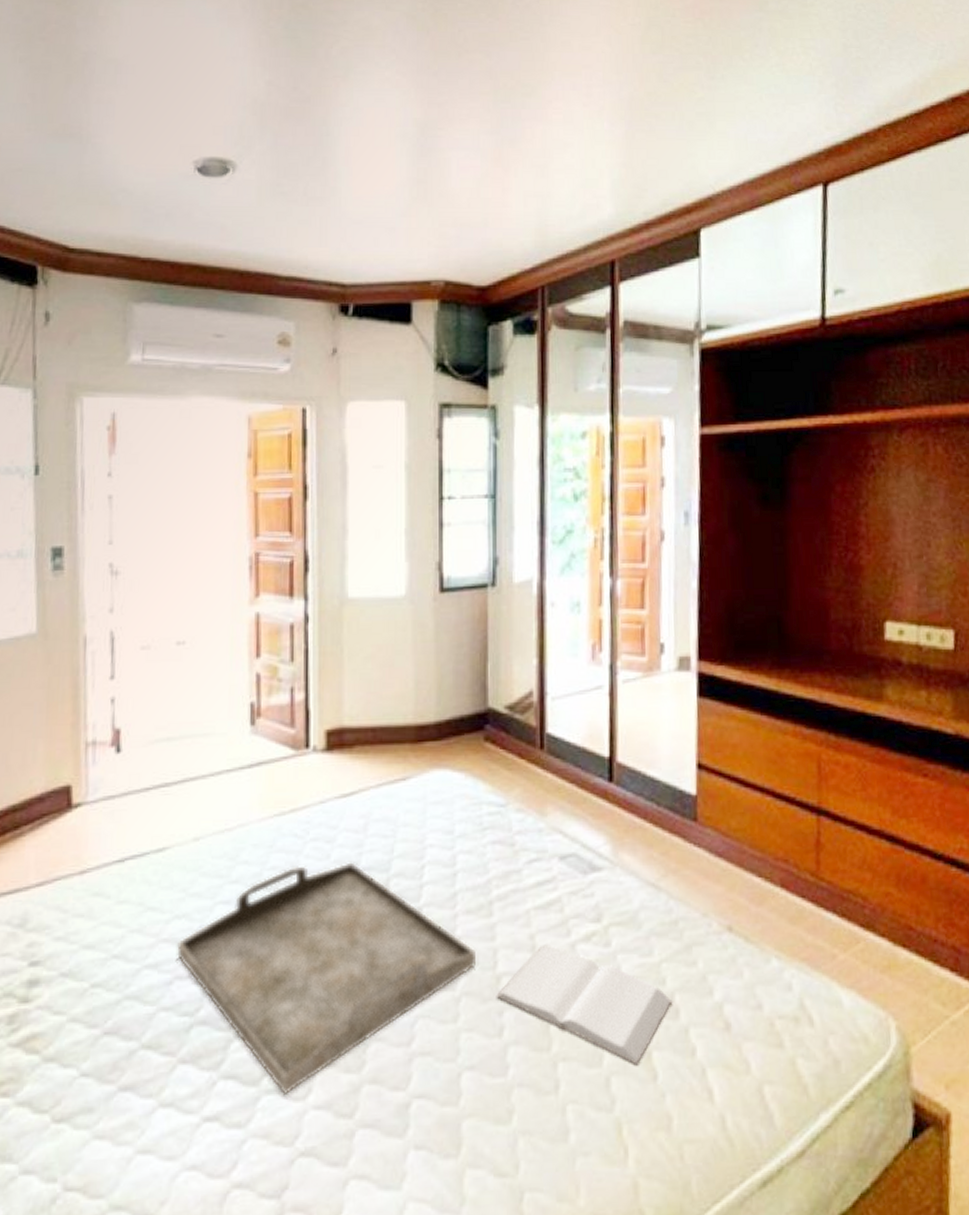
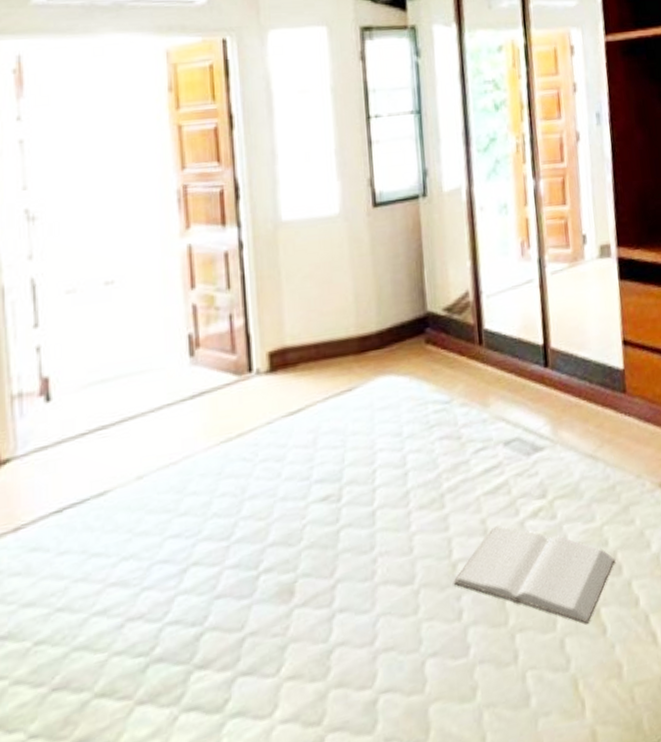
serving tray: present [177,862,476,1096] -> none [126,476,432,716]

